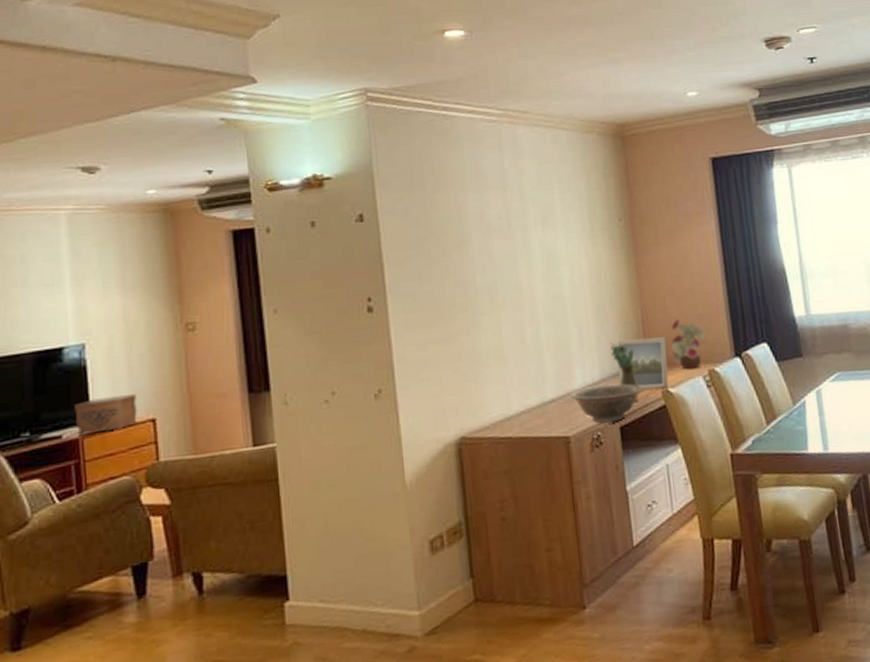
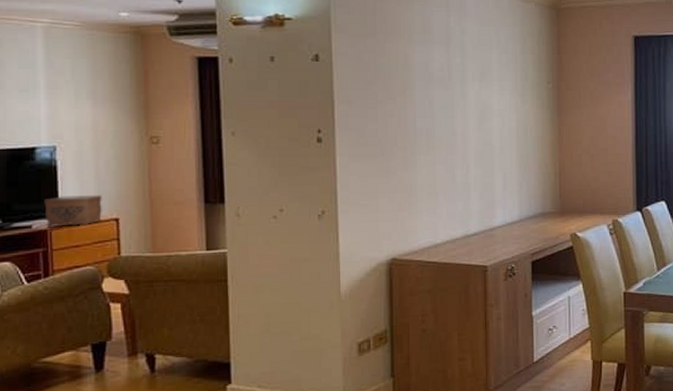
decorative bowl: present [570,383,643,423] -> none [491,224,554,258]
vase: present [610,342,639,402] -> none [530,188,551,241]
picture frame: present [618,337,669,391] -> none [535,187,579,233]
decorative plant: present [670,318,706,369] -> none [581,173,613,217]

